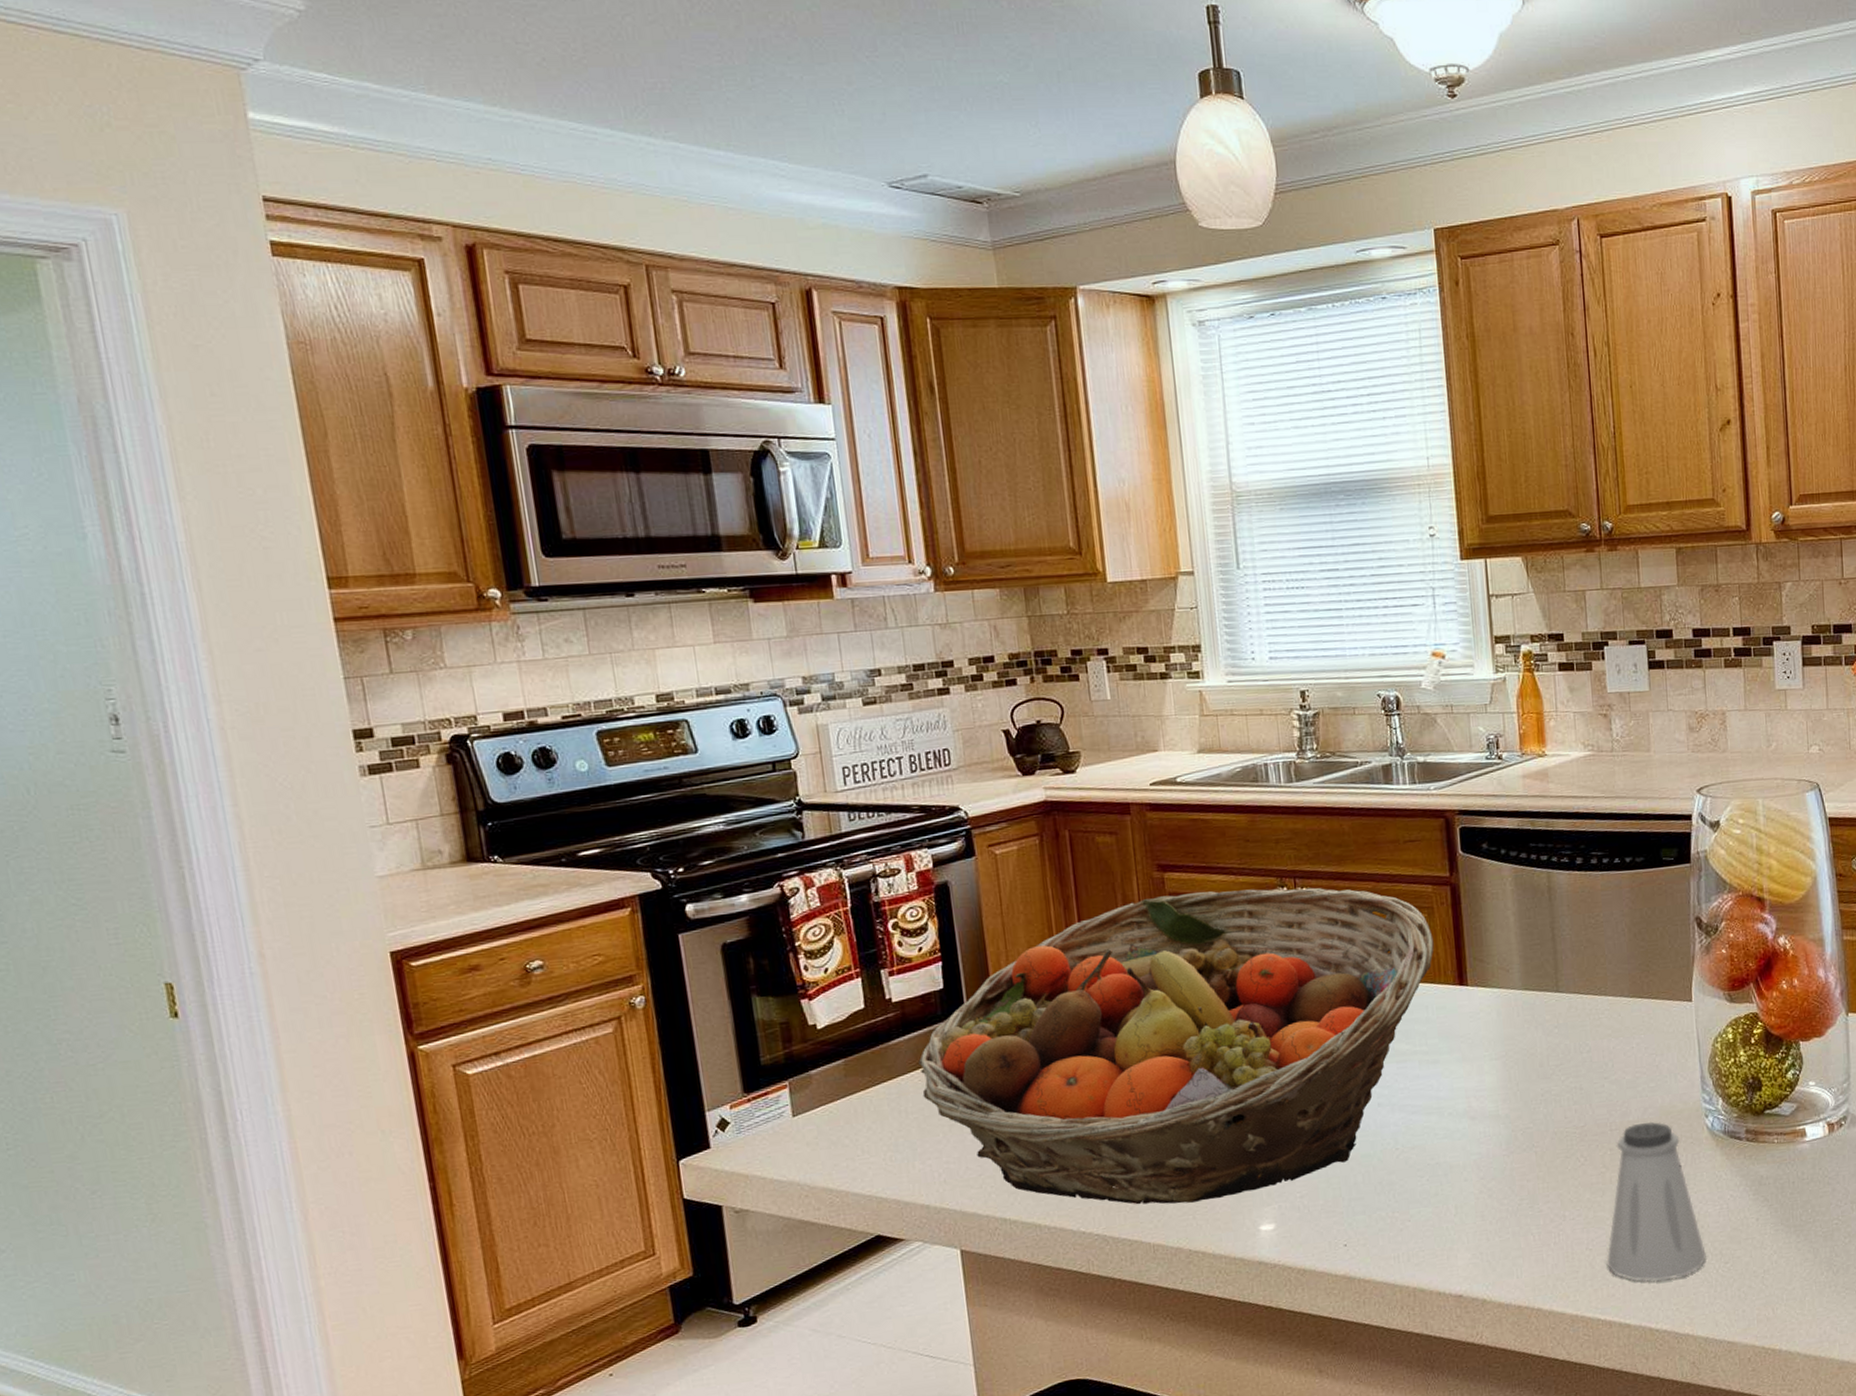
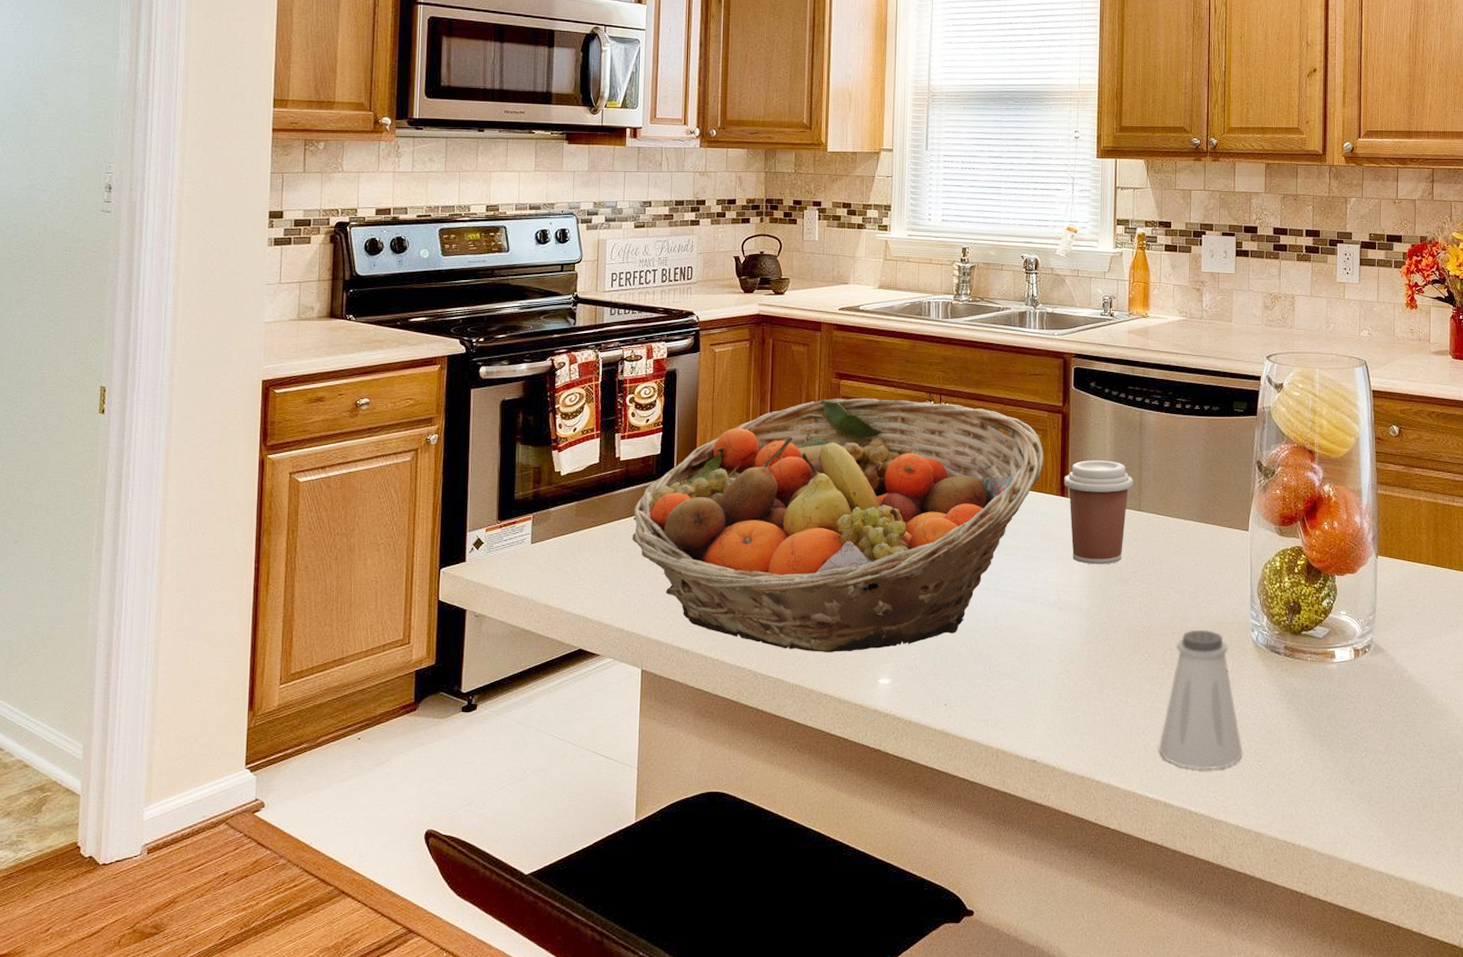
coffee cup: none [1460,936,1547,1062] -> present [1064,460,1133,565]

